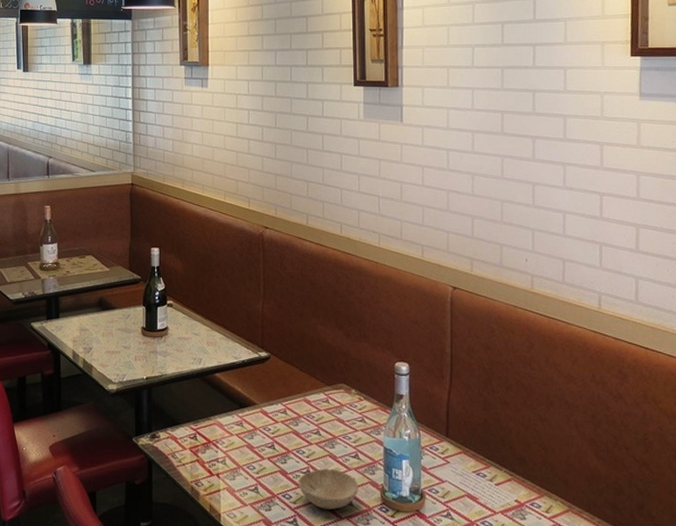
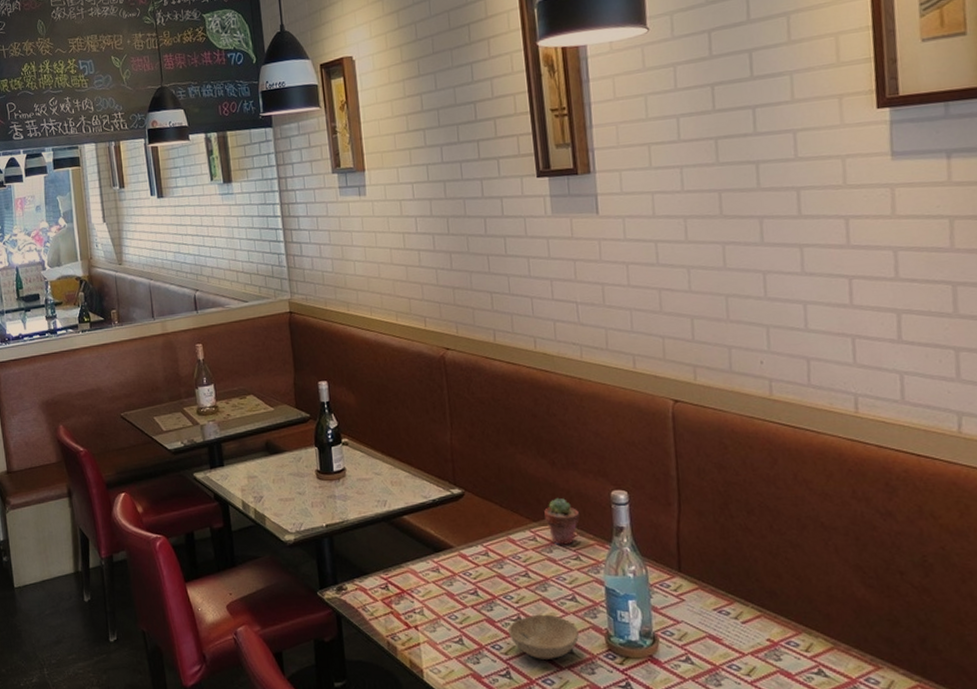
potted succulent: none [337,365,368,408] -> present [544,497,580,545]

